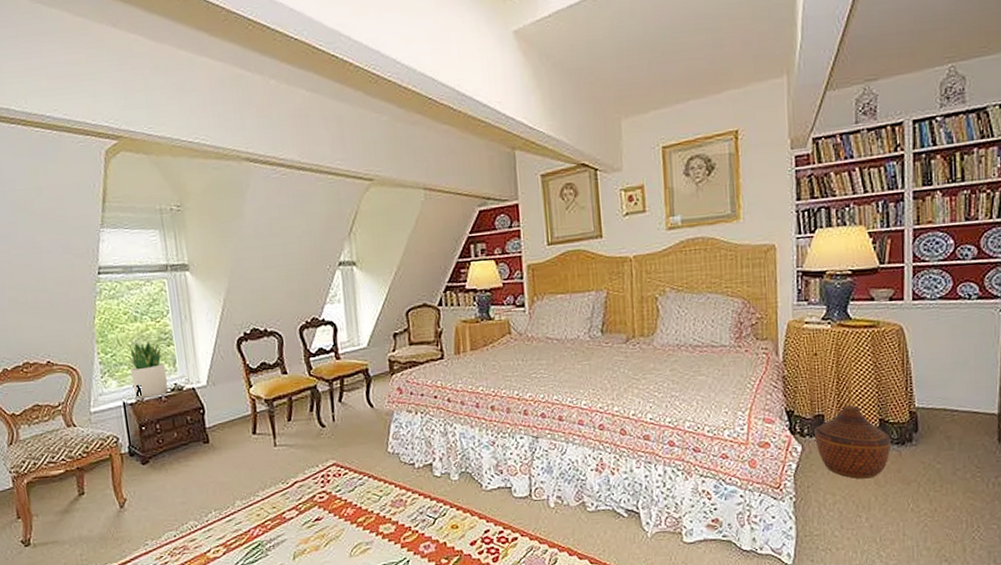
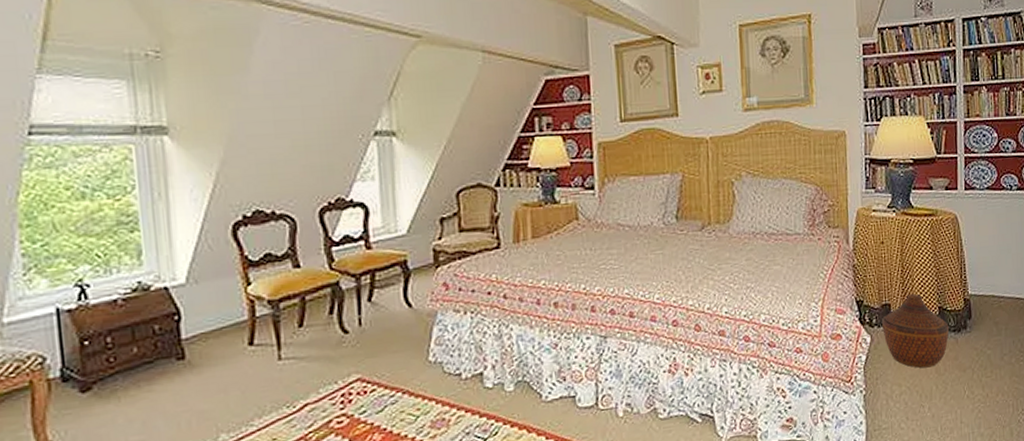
planter: present [127,337,168,399] -> none [66,220,128,304]

